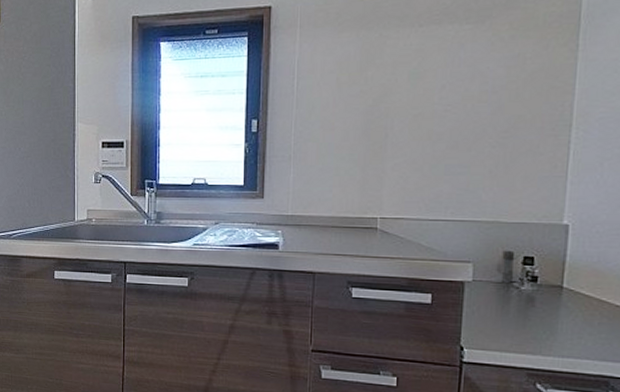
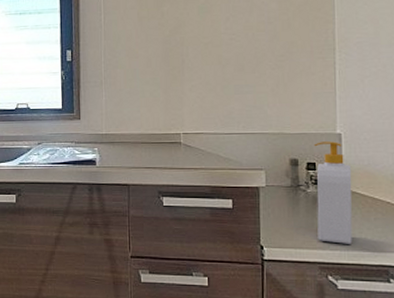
soap bottle: none [528,233,577,350] -> present [314,141,353,244]

